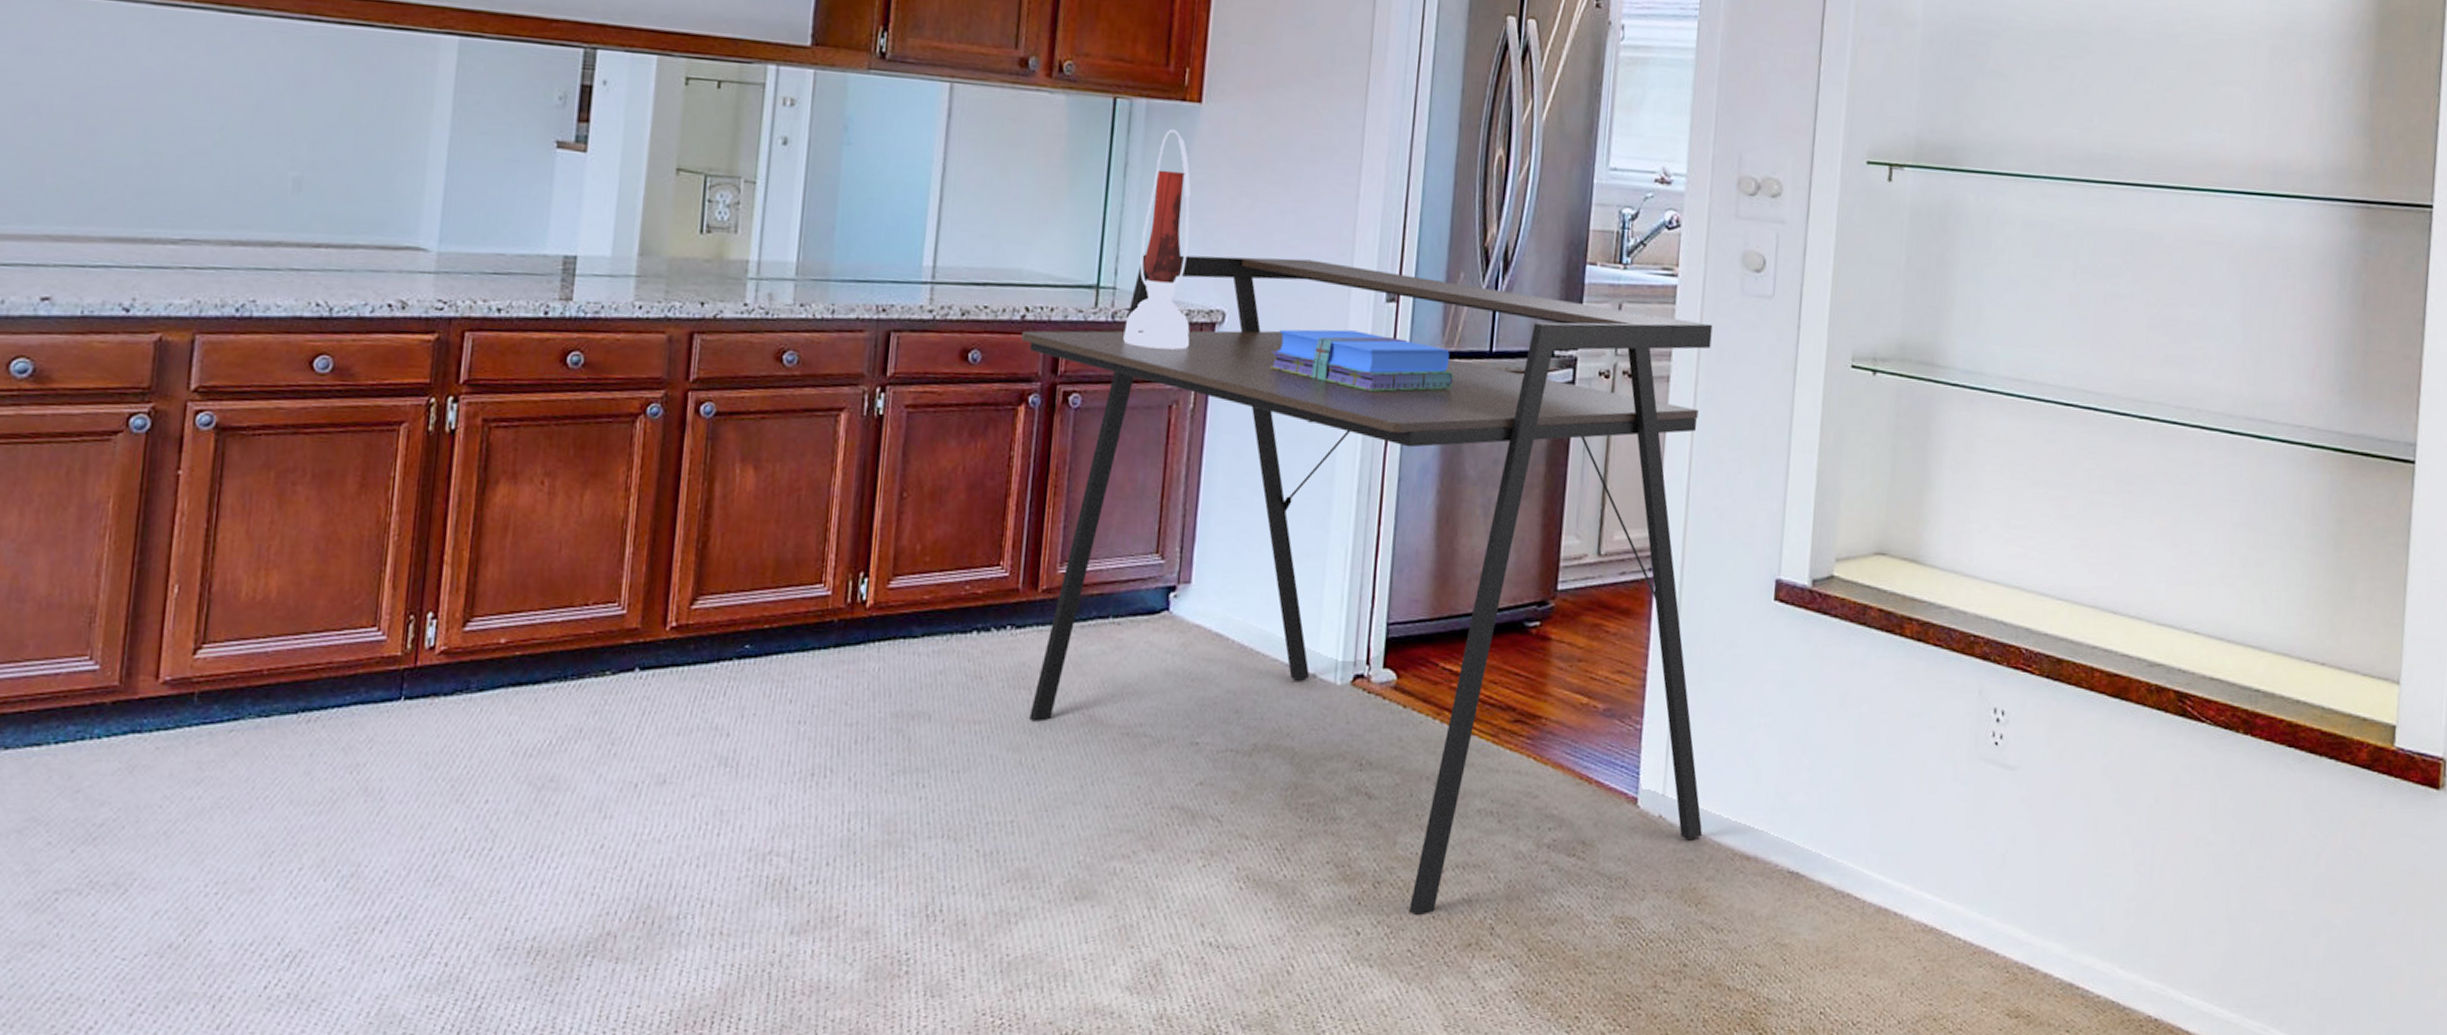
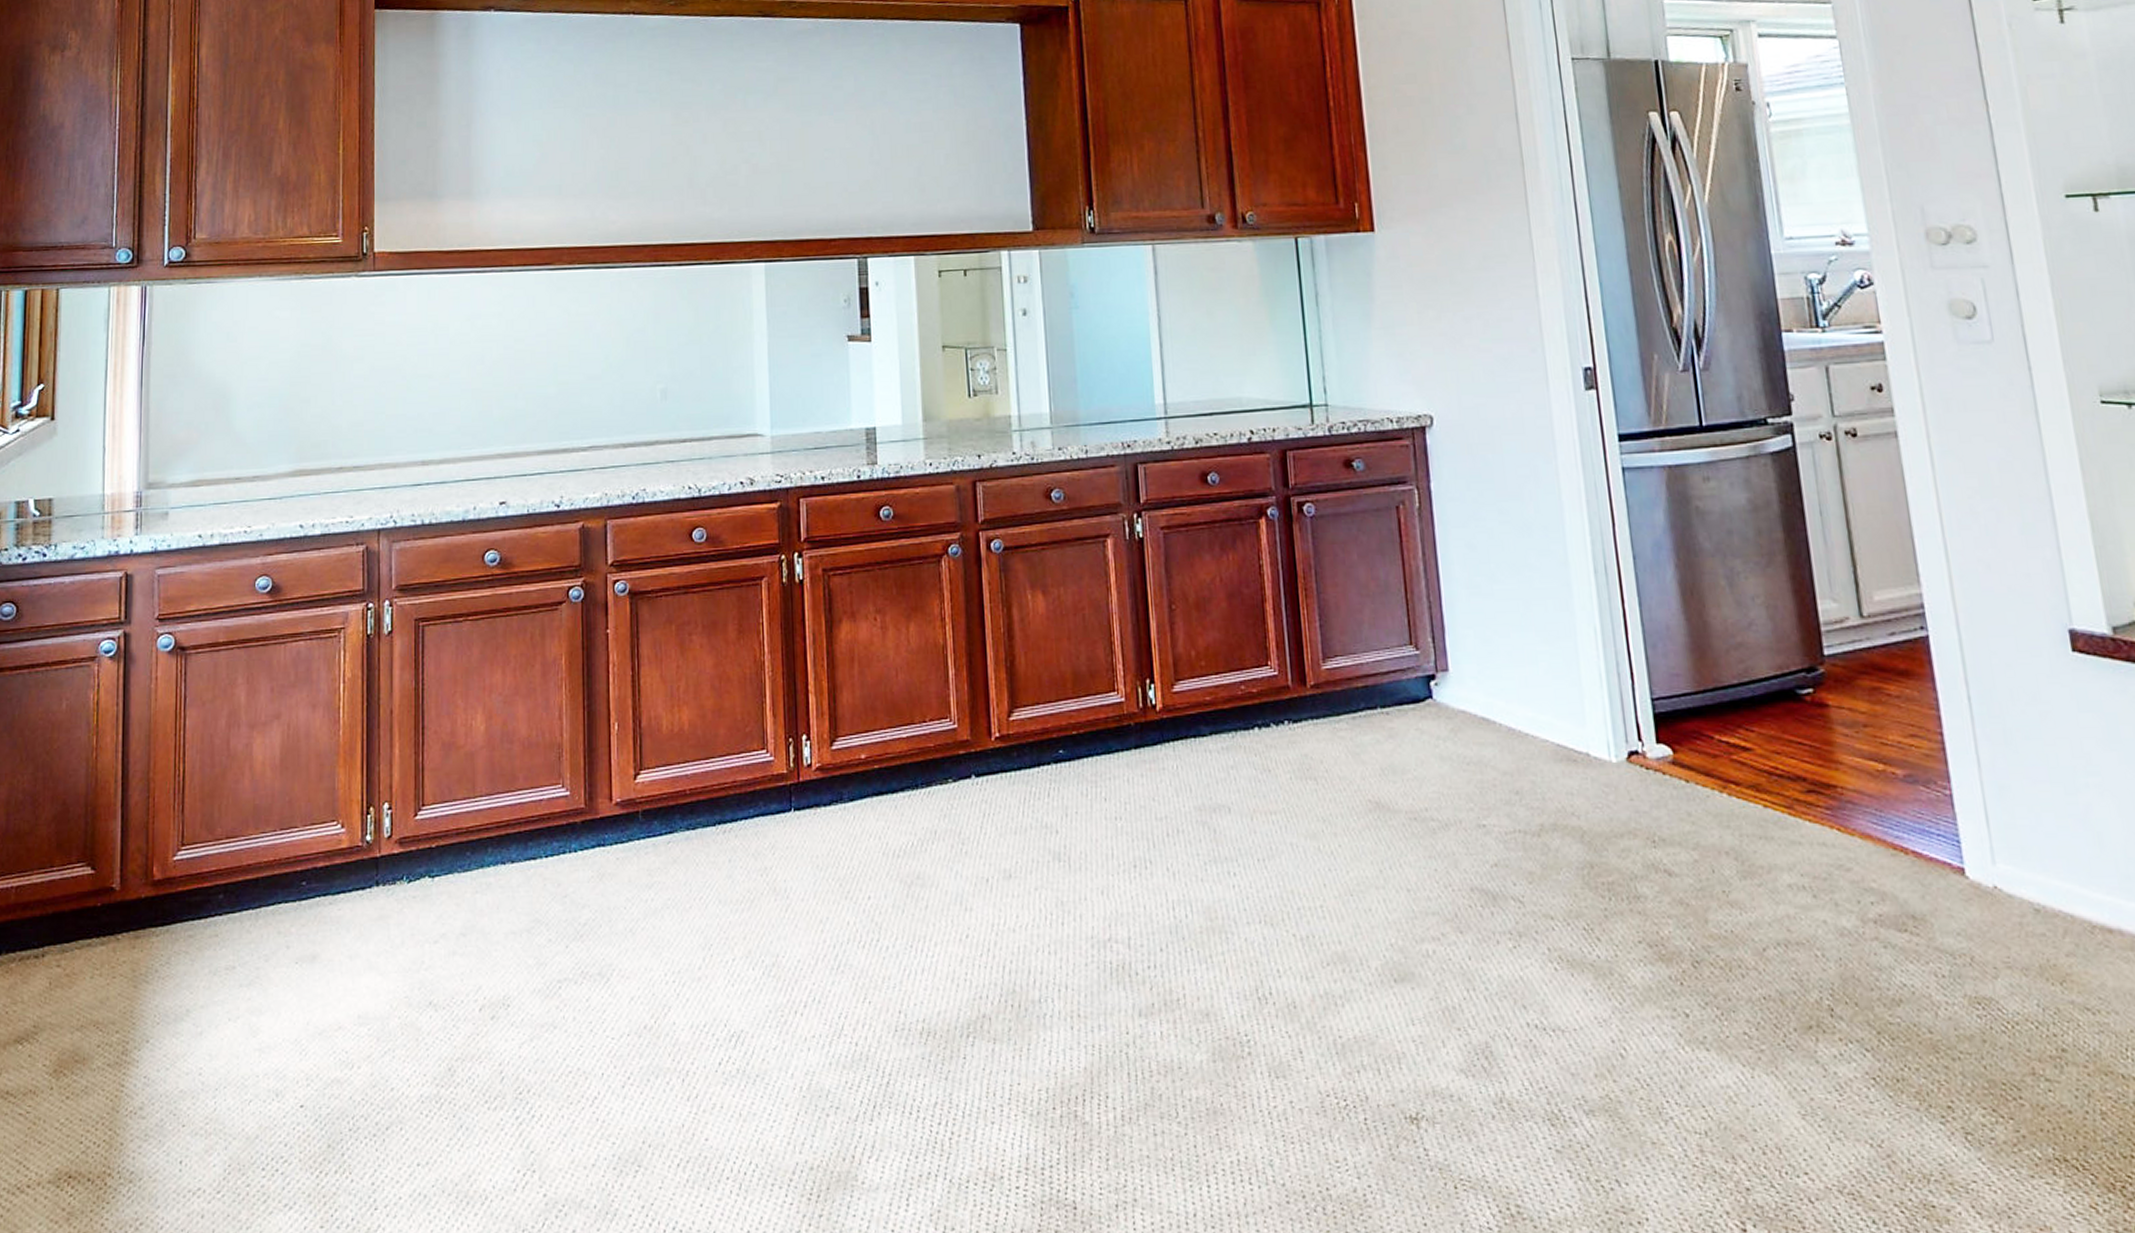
desk: present [1021,254,1713,916] -> none [1251,359,2050,997]
table lamp: present [1123,129,1191,350] -> none [1342,258,1405,456]
books: present [1270,329,1454,392] -> none [1483,420,1669,475]

